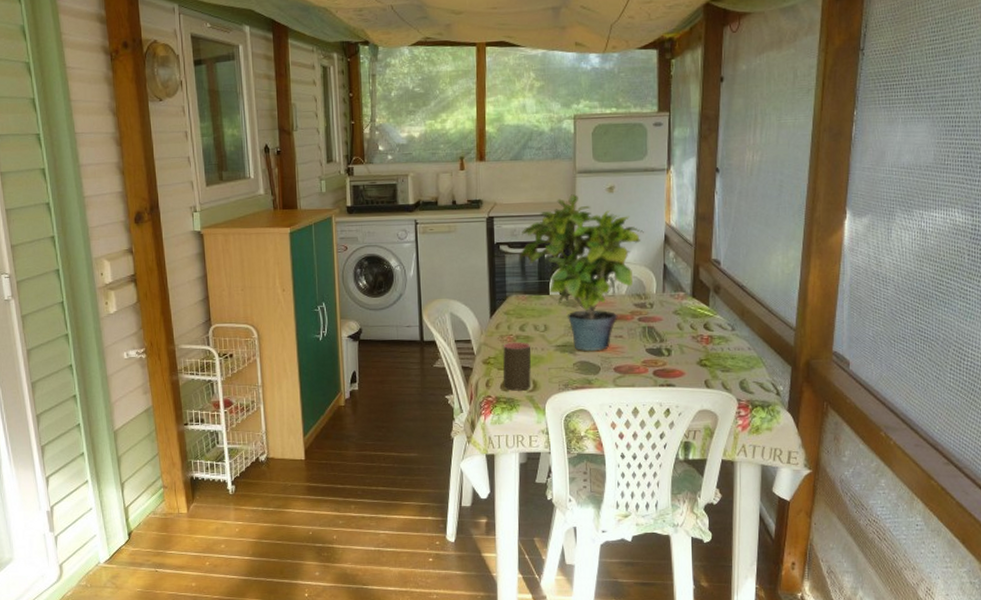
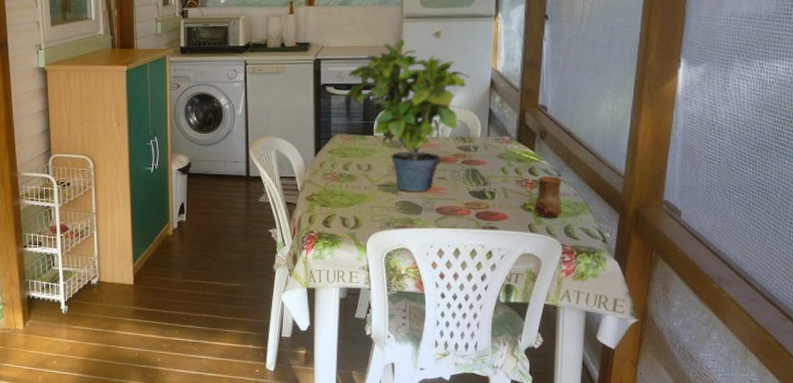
cup: present [503,342,531,391] -> none [325,180,354,228]
cup: none [709,331,737,374] -> present [533,176,563,219]

